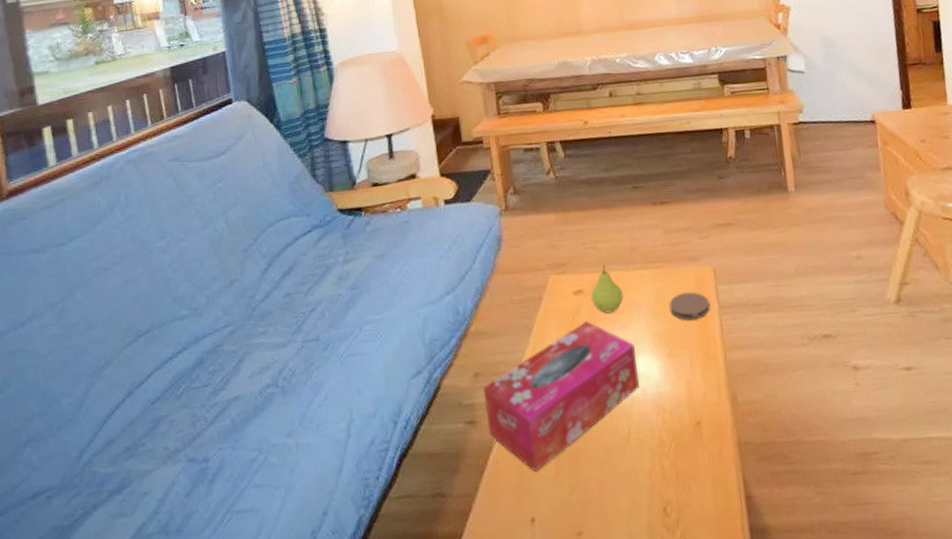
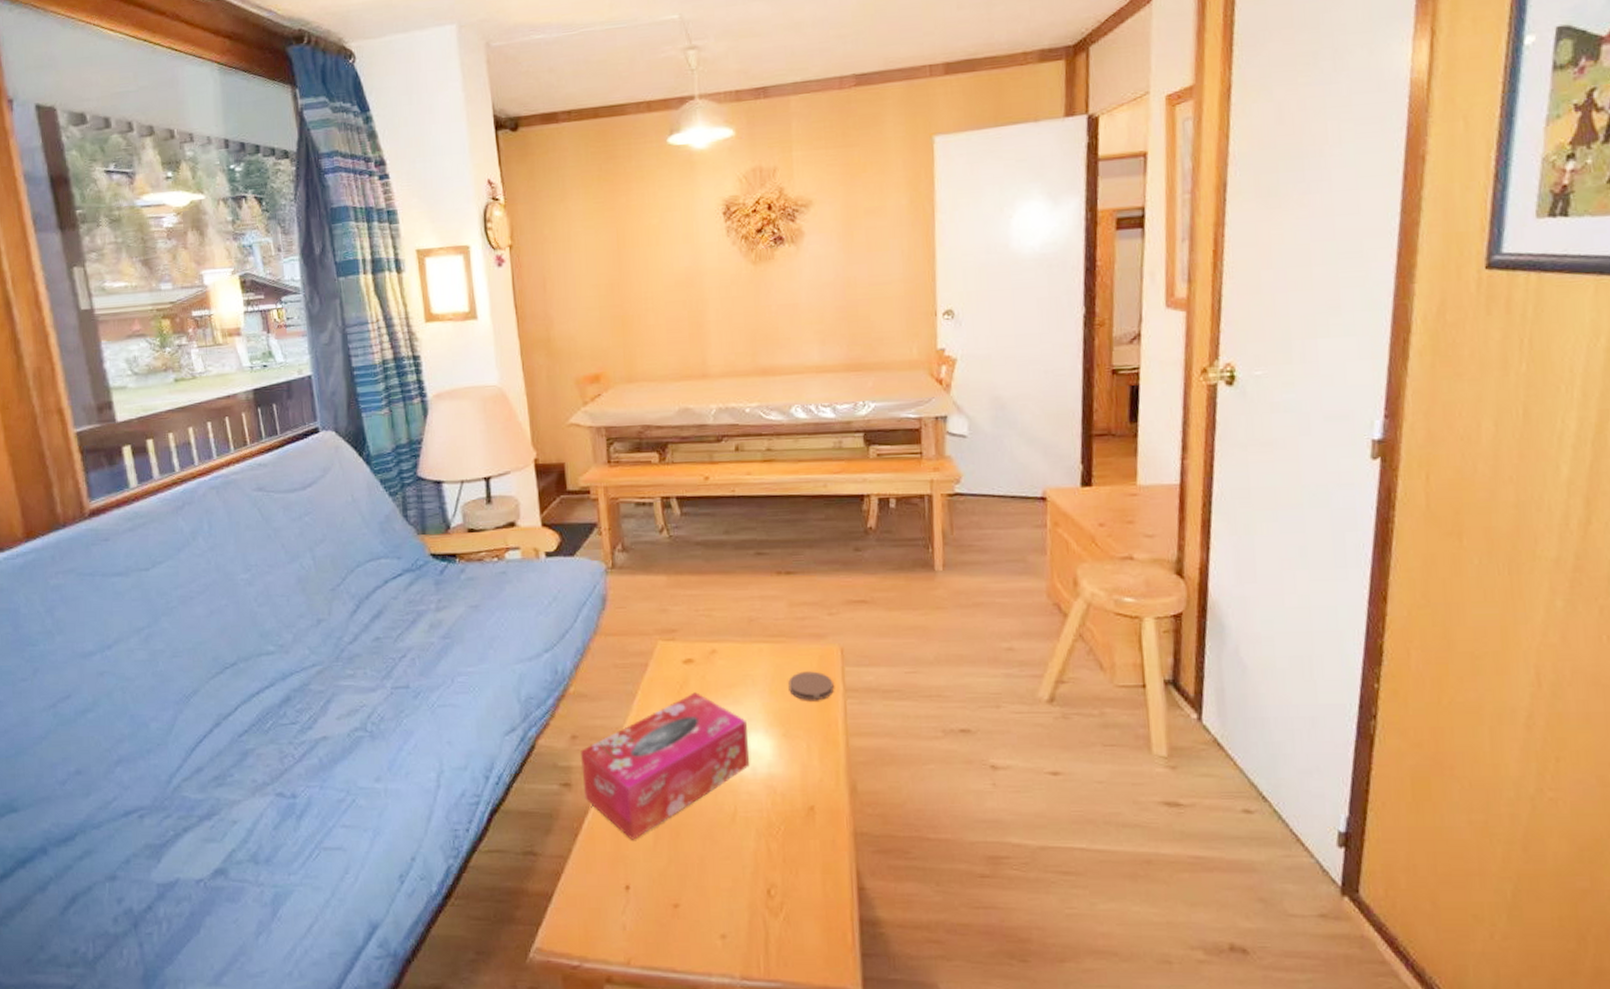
fruit: present [591,264,623,314] -> none [702,634,738,686]

